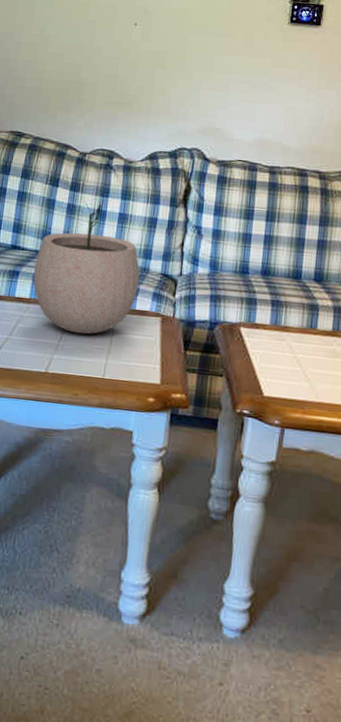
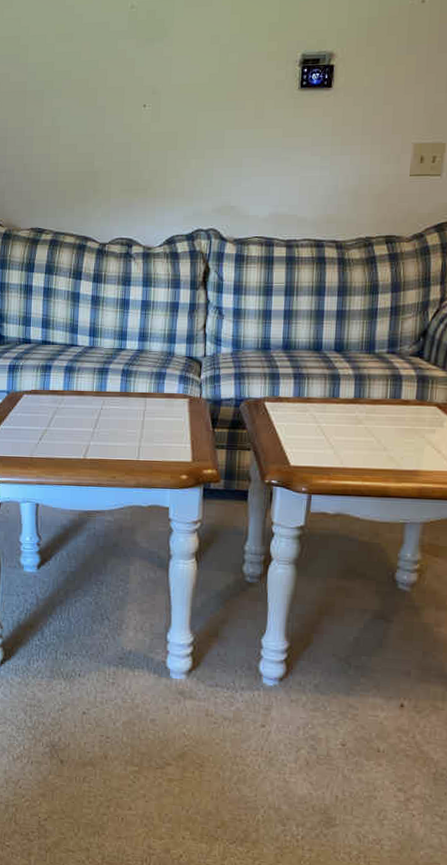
plant pot: present [33,201,140,334] -> none [65,292,166,420]

